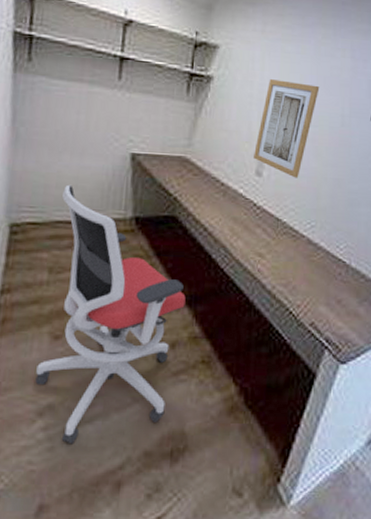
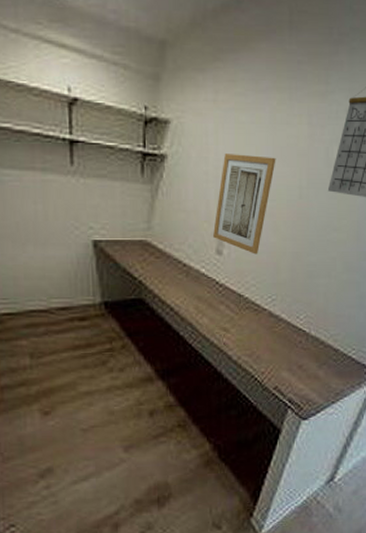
office chair: present [35,184,186,445] -> none [32,275,159,498]

